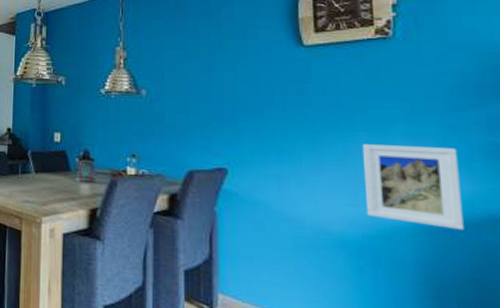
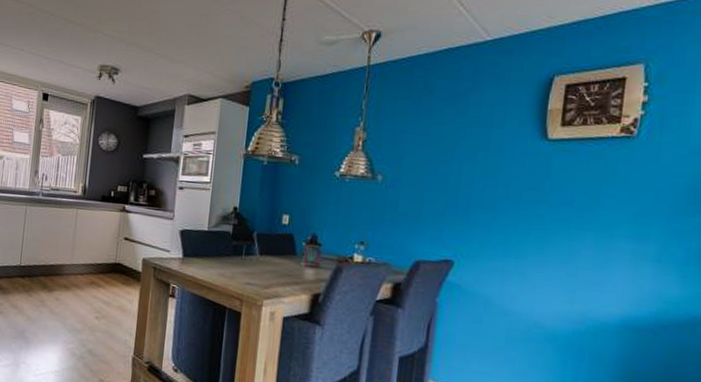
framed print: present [363,144,464,230] -> none [580,243,675,330]

